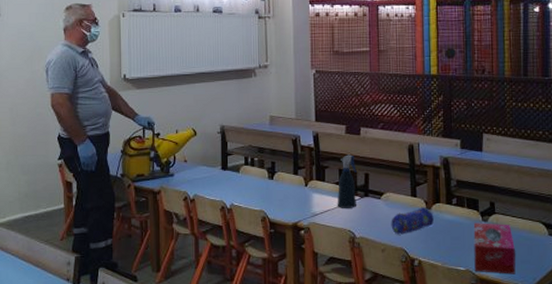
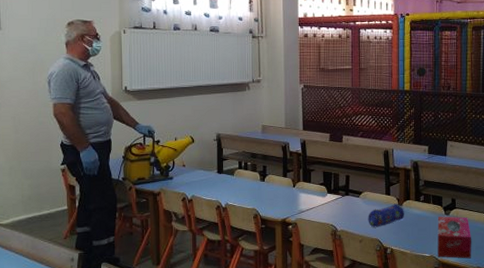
spray bottle: present [337,154,357,208] -> none [321,159,339,206]

